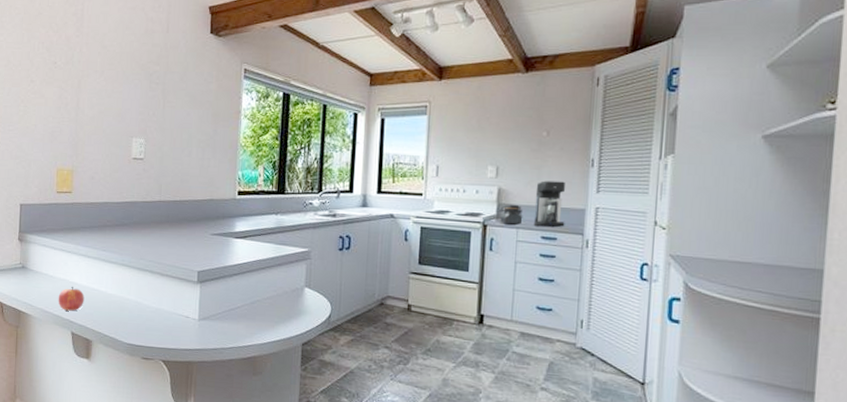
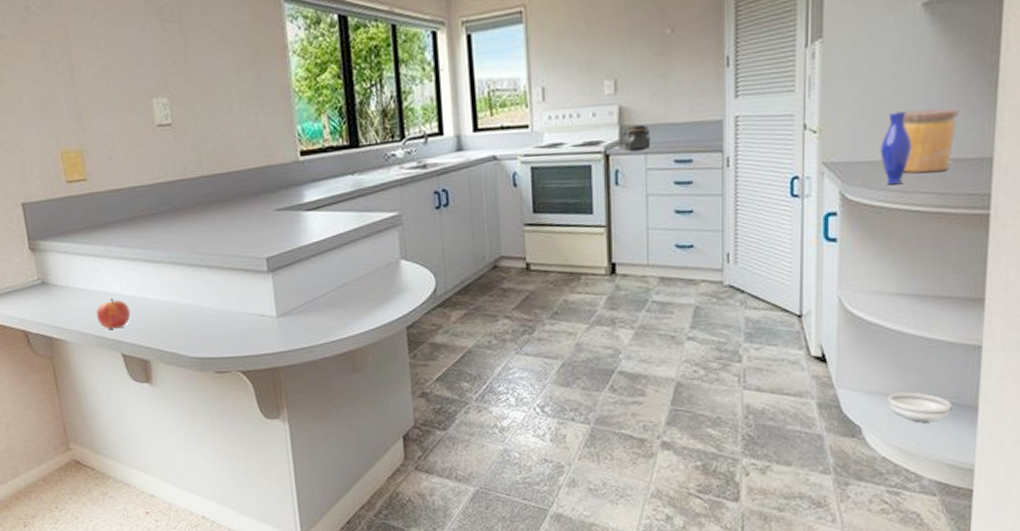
coffee maker: present [533,181,565,228] -> none [663,88,701,149]
vase: none [721,220,750,282] -> present [880,111,912,186]
jar: none [742,221,793,276] -> present [903,107,959,174]

